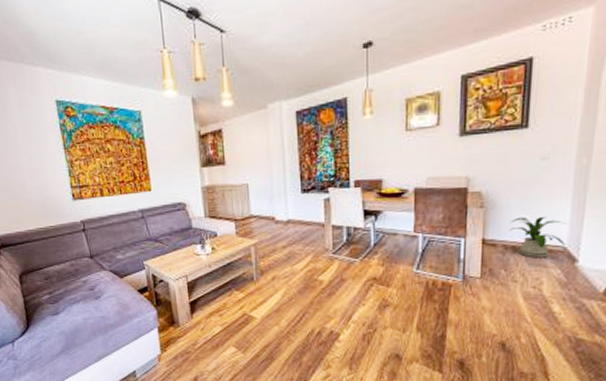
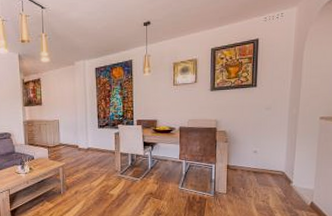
house plant: present [509,216,565,258] -> none [245,149,283,180]

